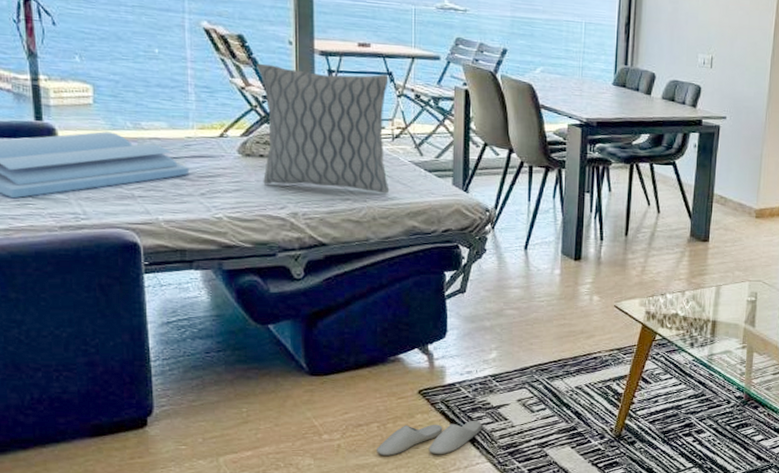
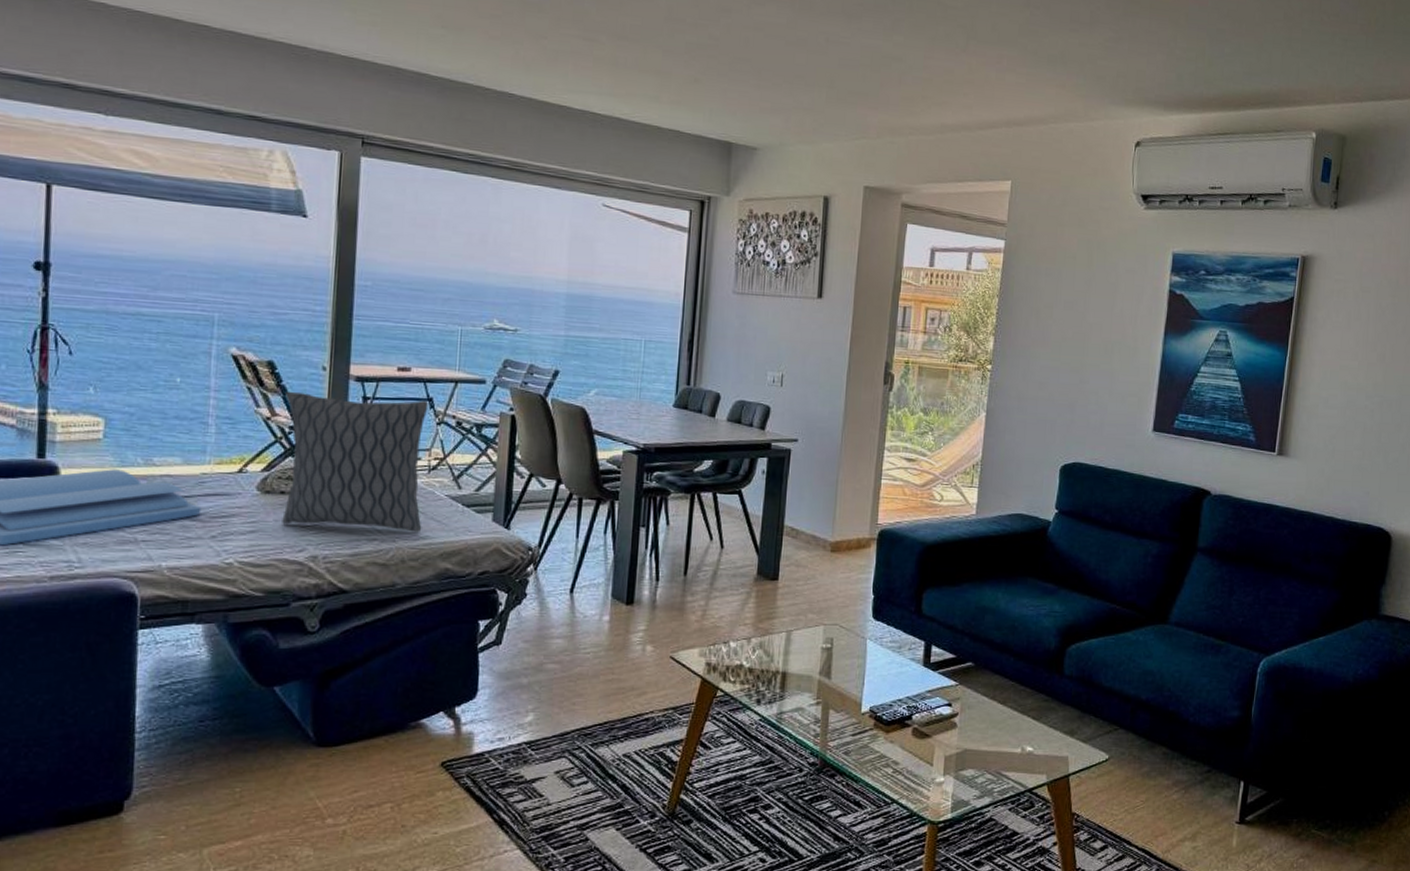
slippers: present [377,420,481,456] -> none [388,797,512,843]

